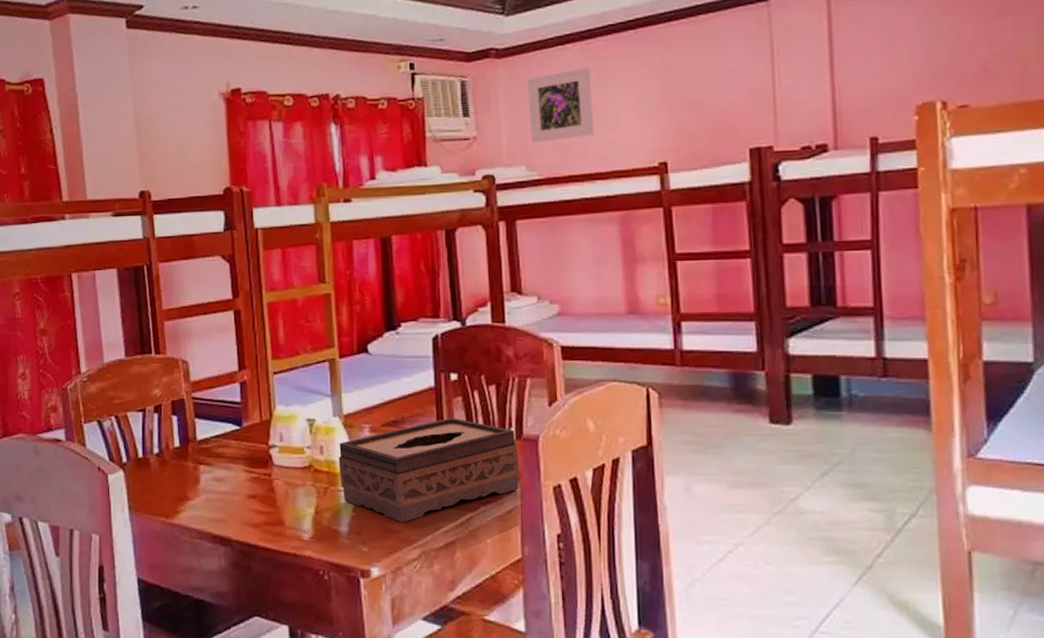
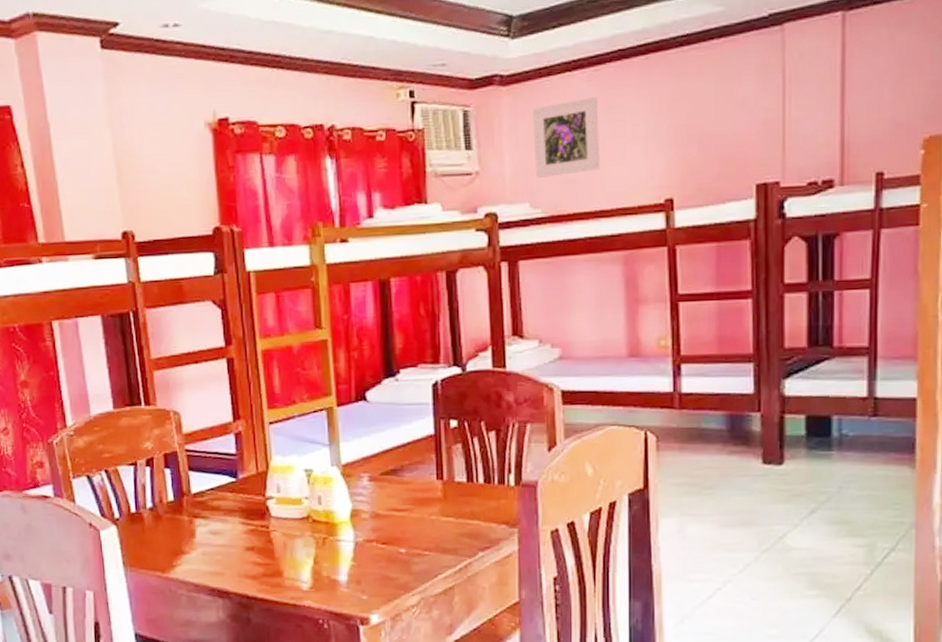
tissue box: present [338,417,520,522] -> none [337,464,518,570]

